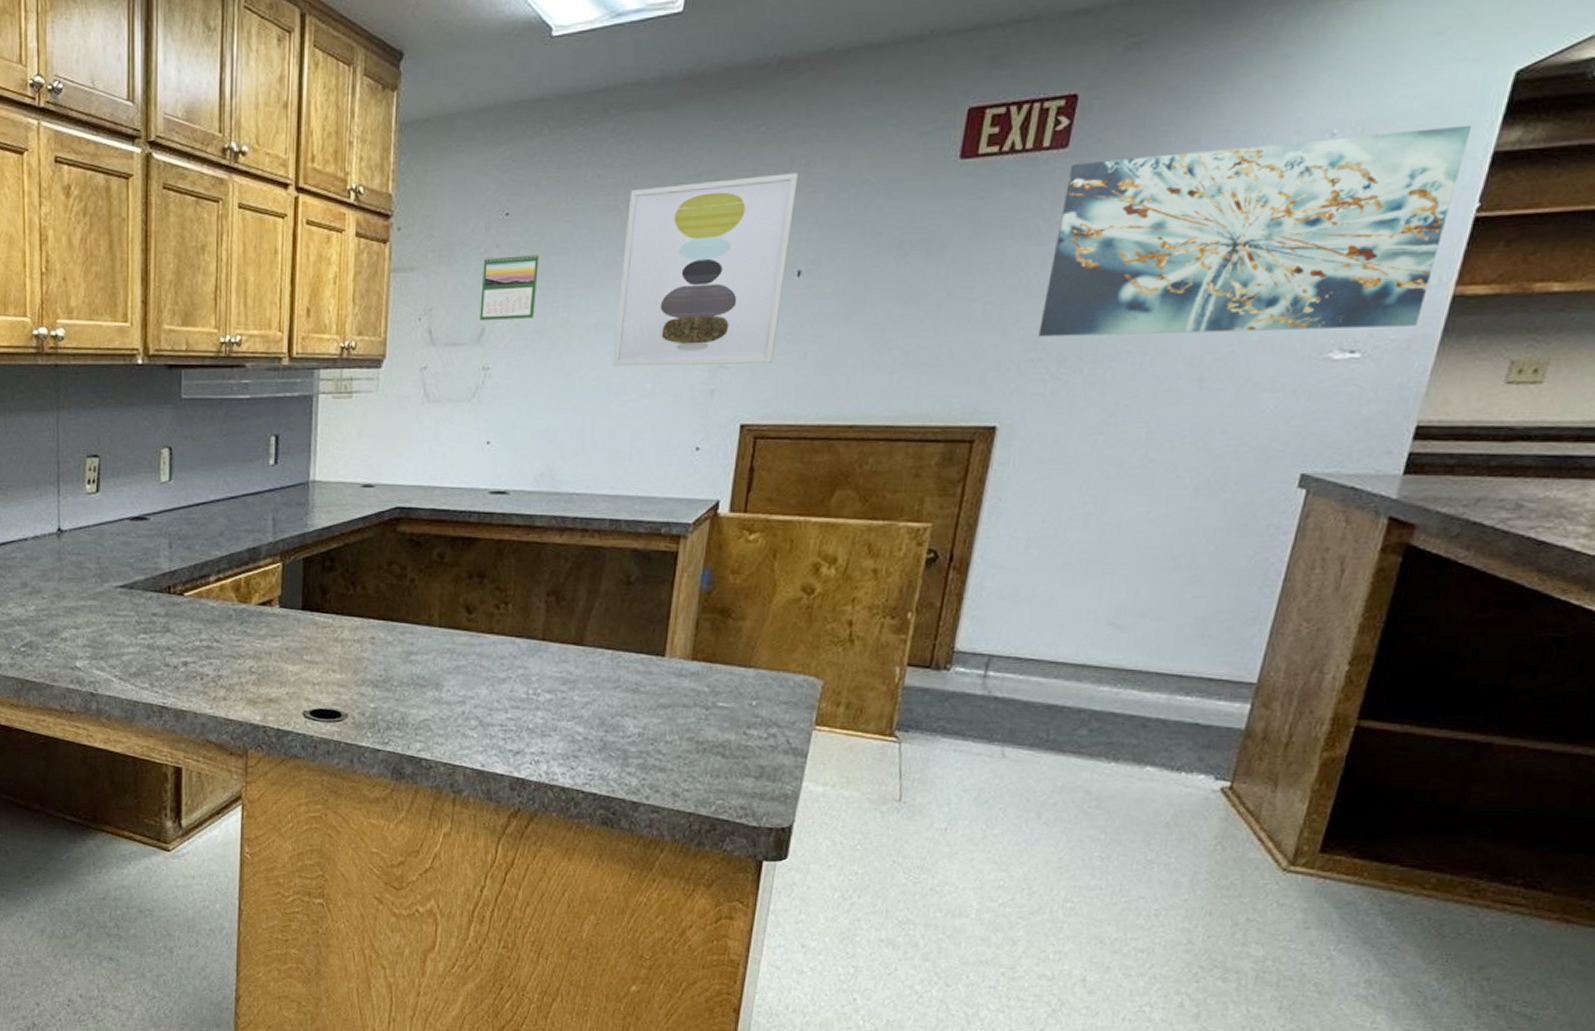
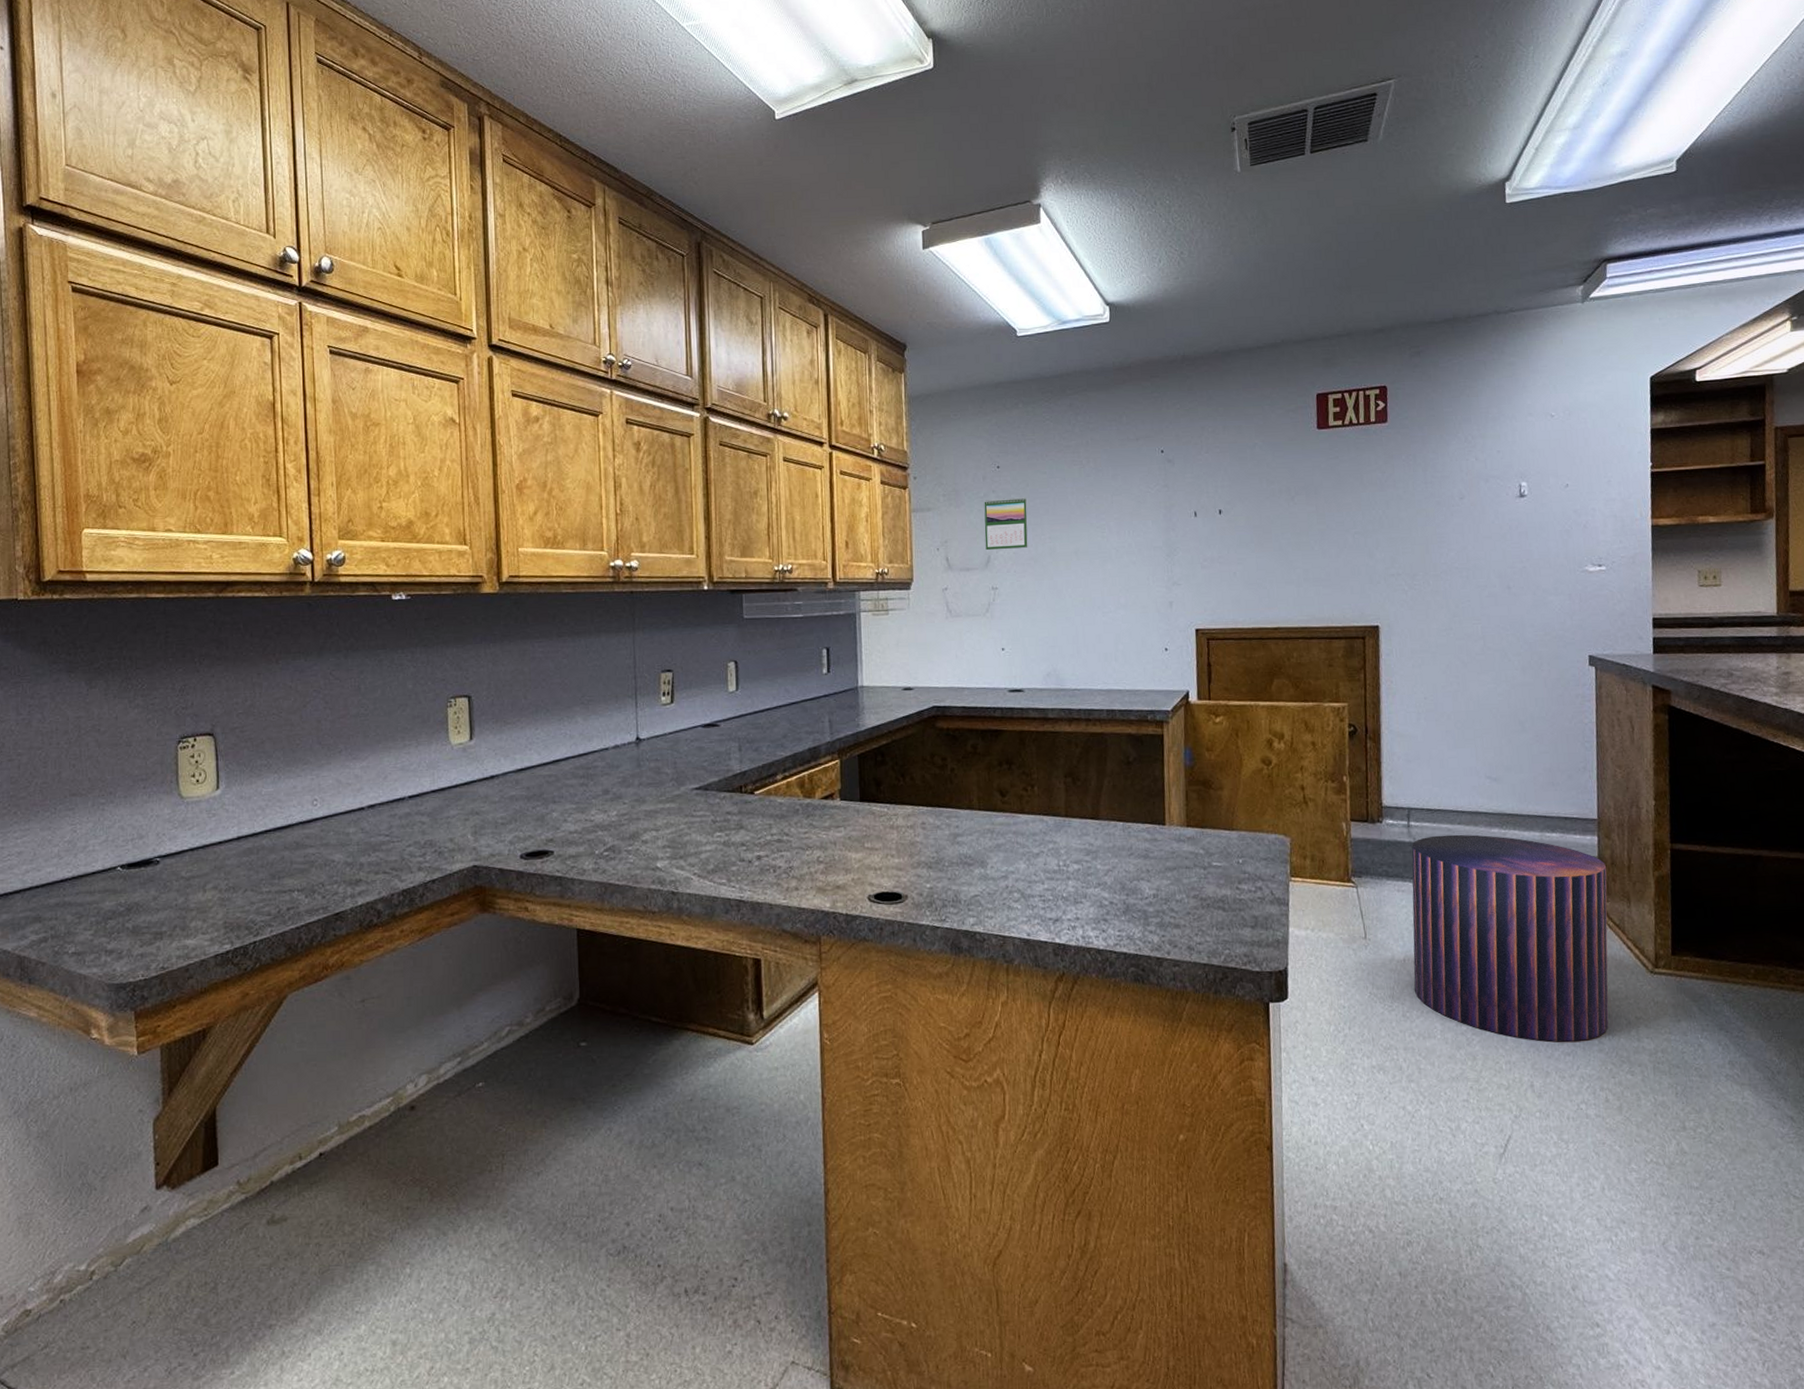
wall art: present [612,173,799,367] -> none [1089,438,1212,585]
stool: none [951,689,1255,938] -> present [1411,834,1609,1042]
wall art: present [1038,125,1472,337] -> none [1391,411,1636,558]

